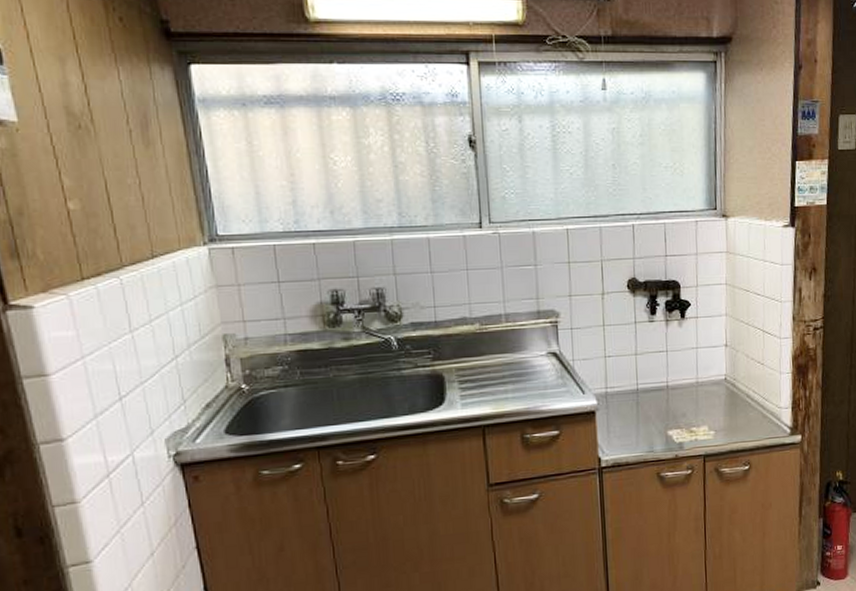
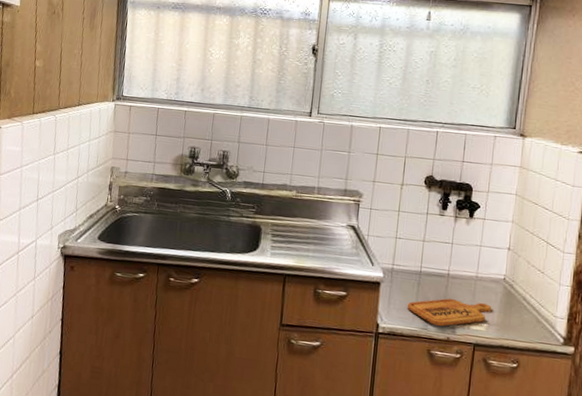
cutting board: none [628,409,717,446] -> present [407,298,492,327]

